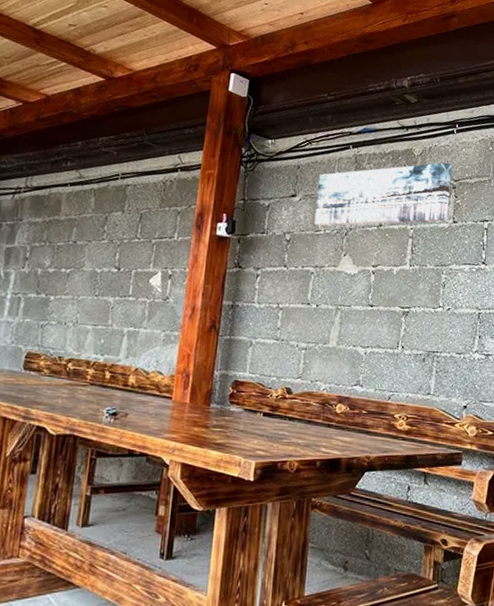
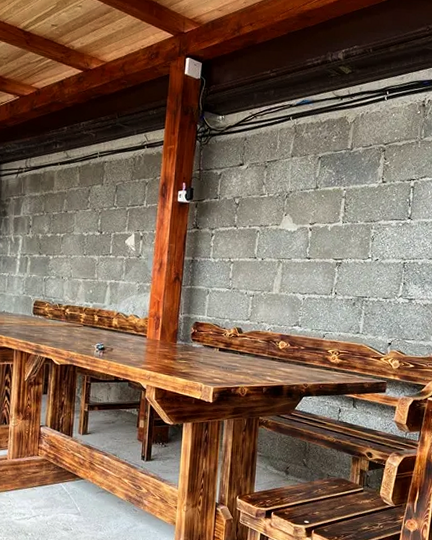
wall art: present [315,162,452,227] -> none [260,127,383,191]

